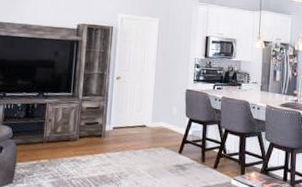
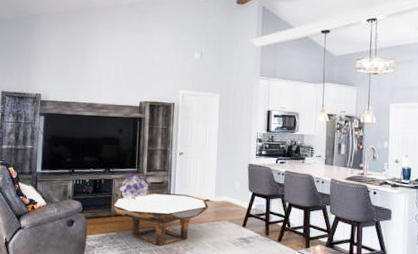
coffee table: none [44,118,145,174] -> present [112,192,209,247]
bouquet: none [53,97,85,126] -> present [119,173,150,201]

